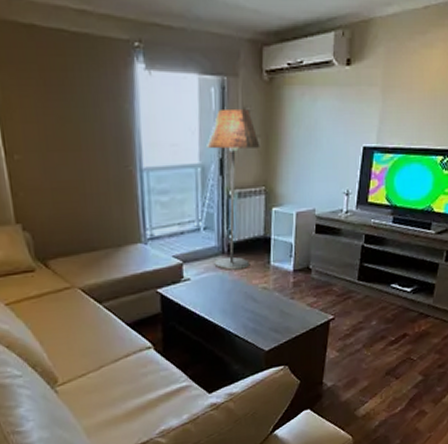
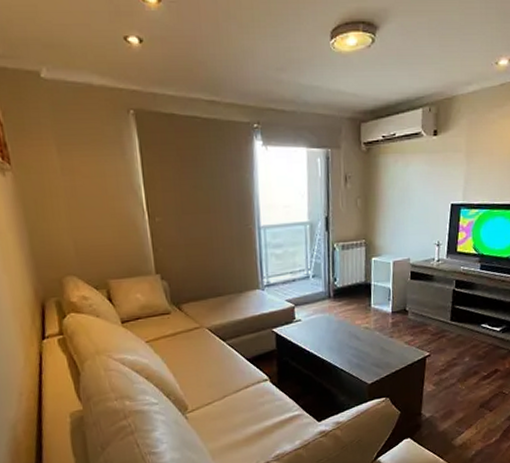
floor lamp: present [207,108,260,270] -> none [314,174,360,312]

